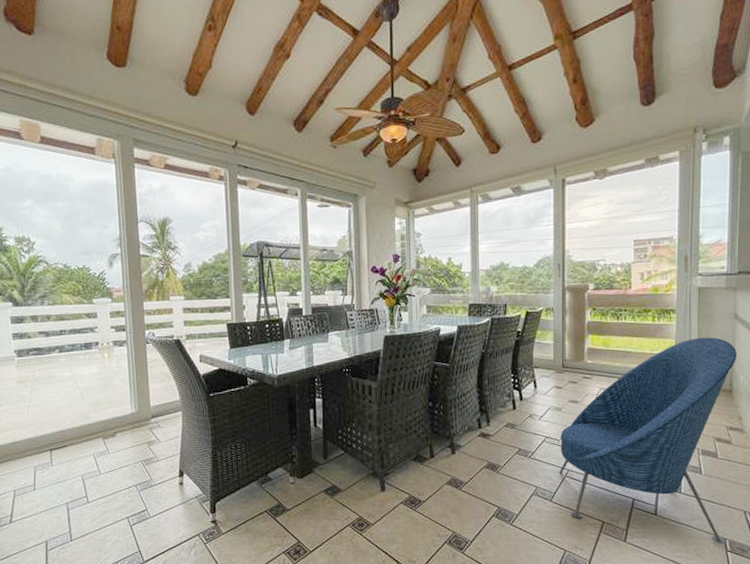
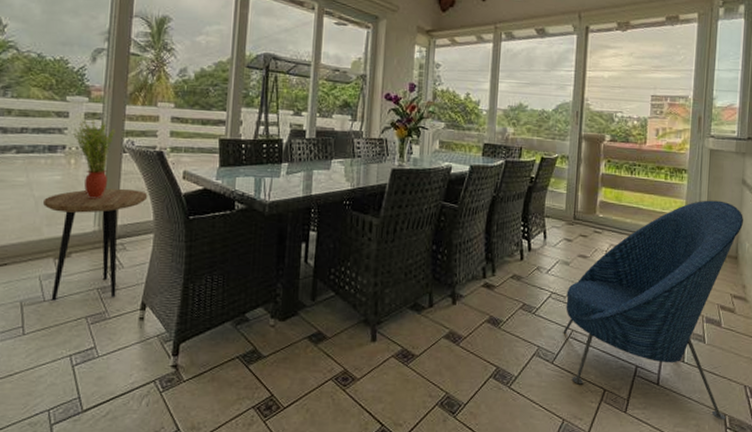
side table: none [87,374,173,474] -> present [43,188,148,301]
potted plant: none [102,317,138,386] -> present [73,119,116,200]

